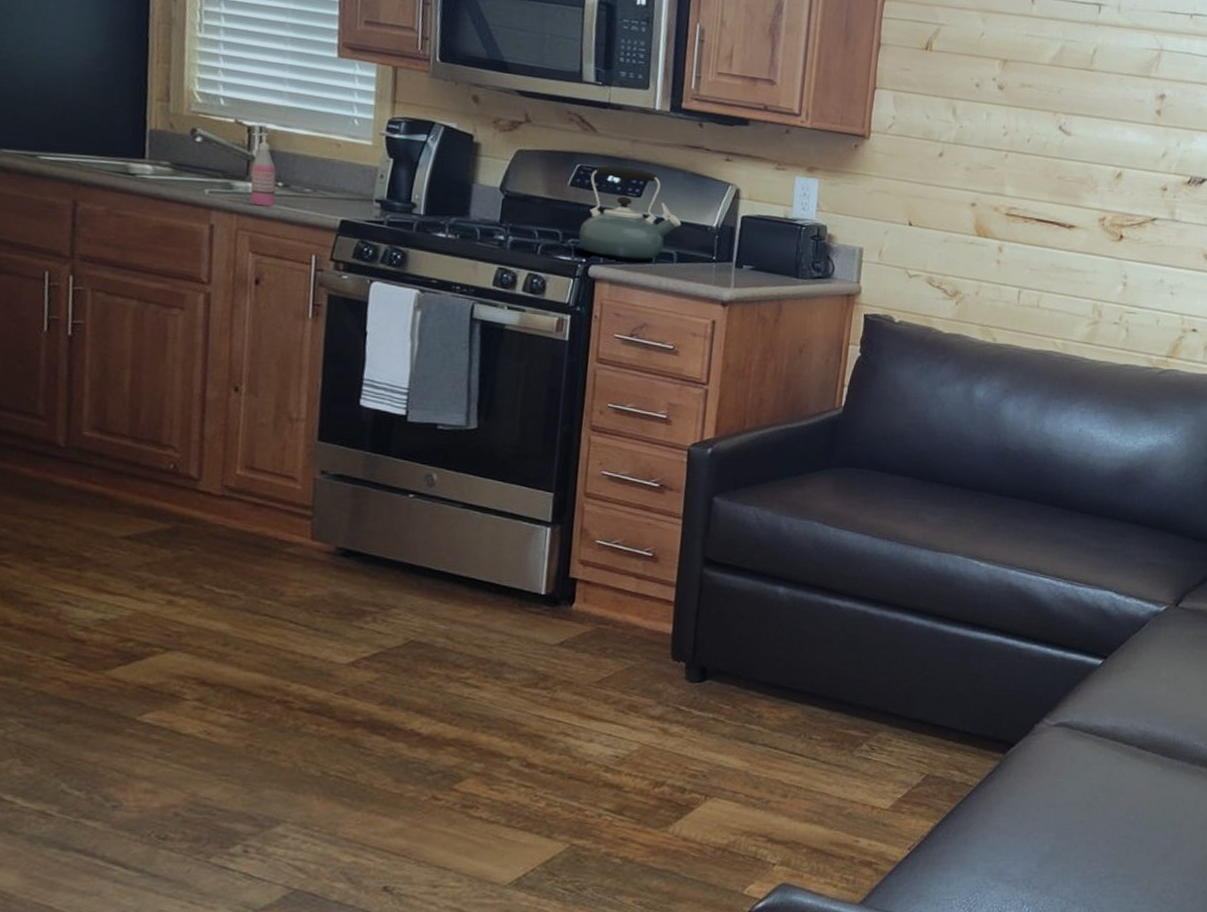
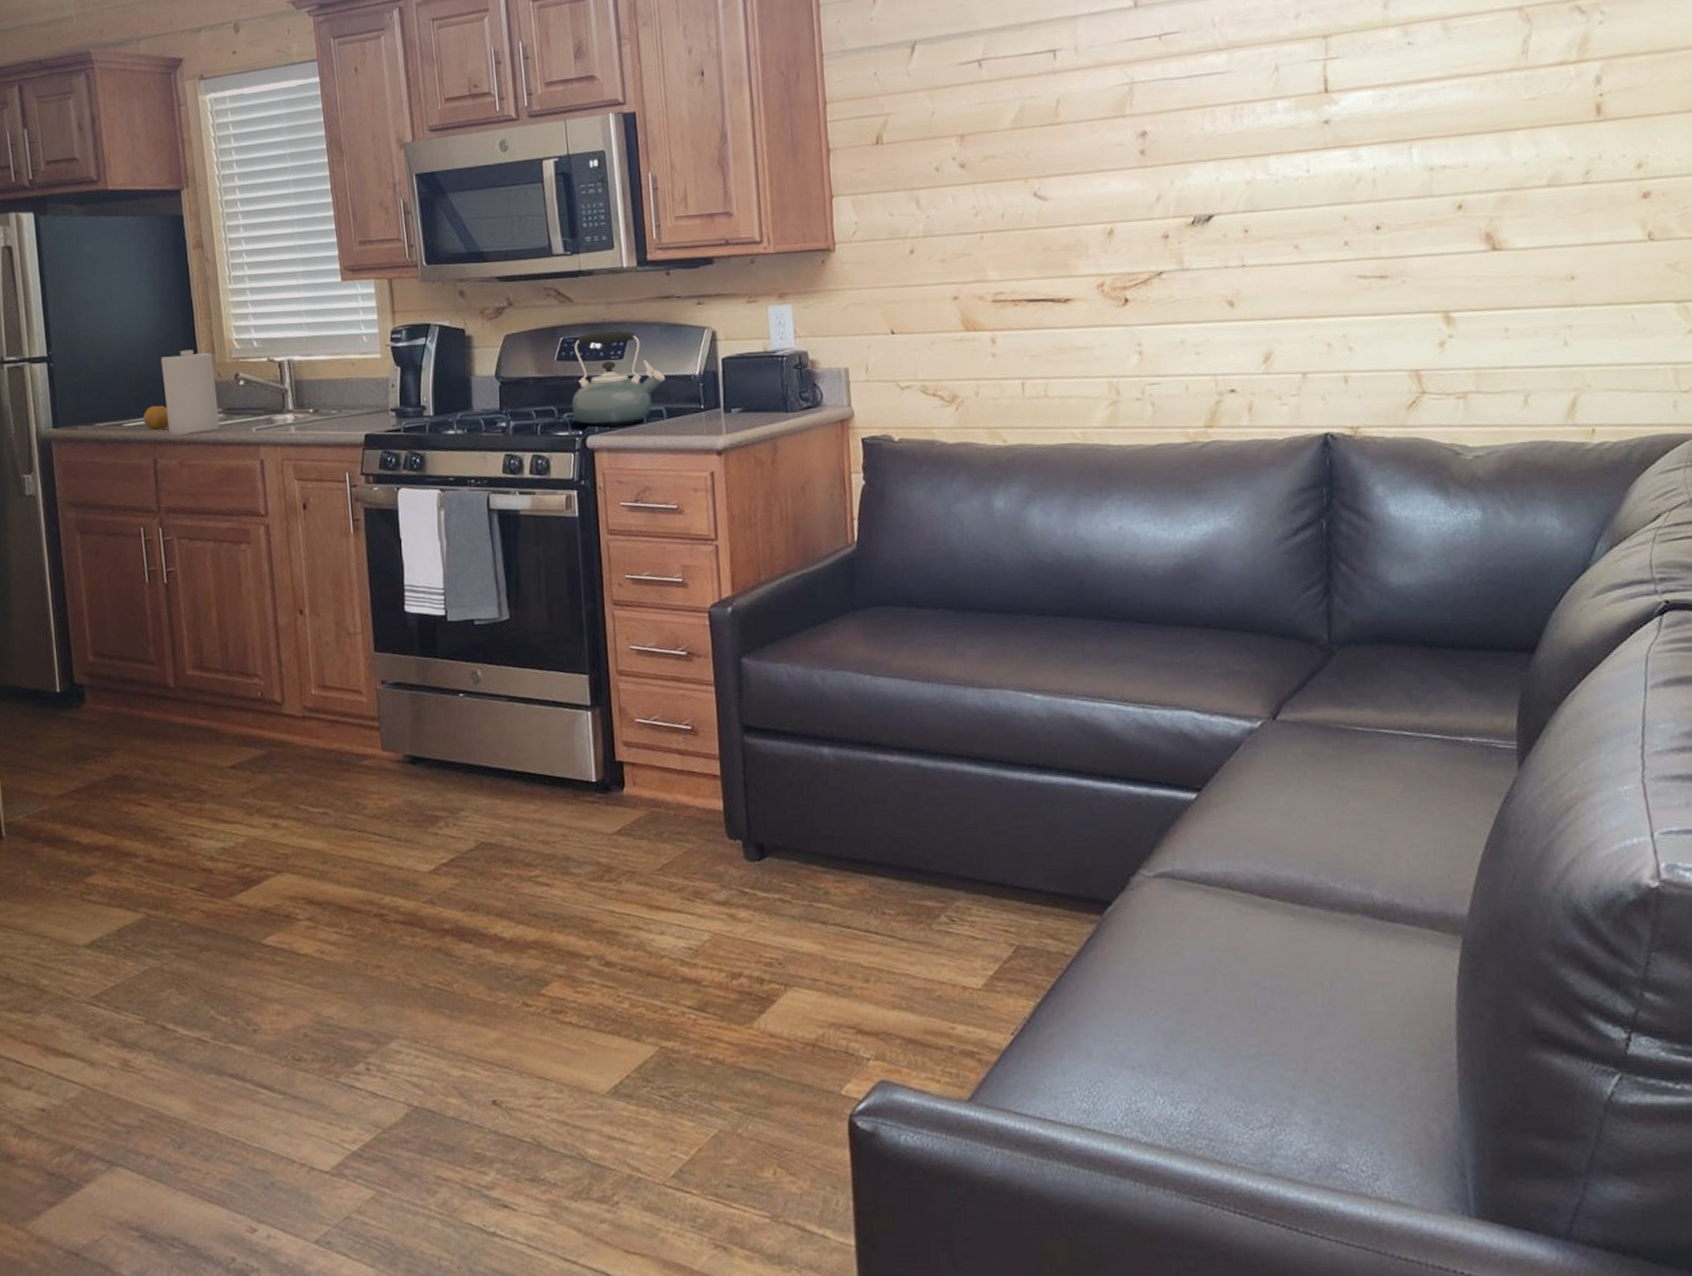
fruit: none [65,143,100,171] -> present [143,405,169,431]
paper towel holder: none [97,90,166,186] -> present [161,349,220,437]
soap dispenser: present [250,132,277,207] -> none [282,364,310,435]

